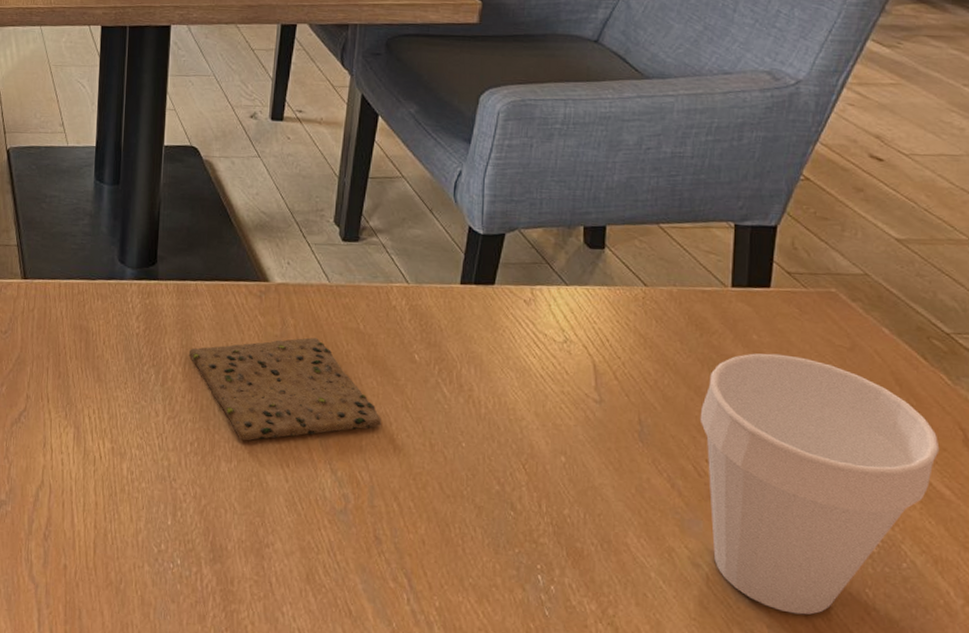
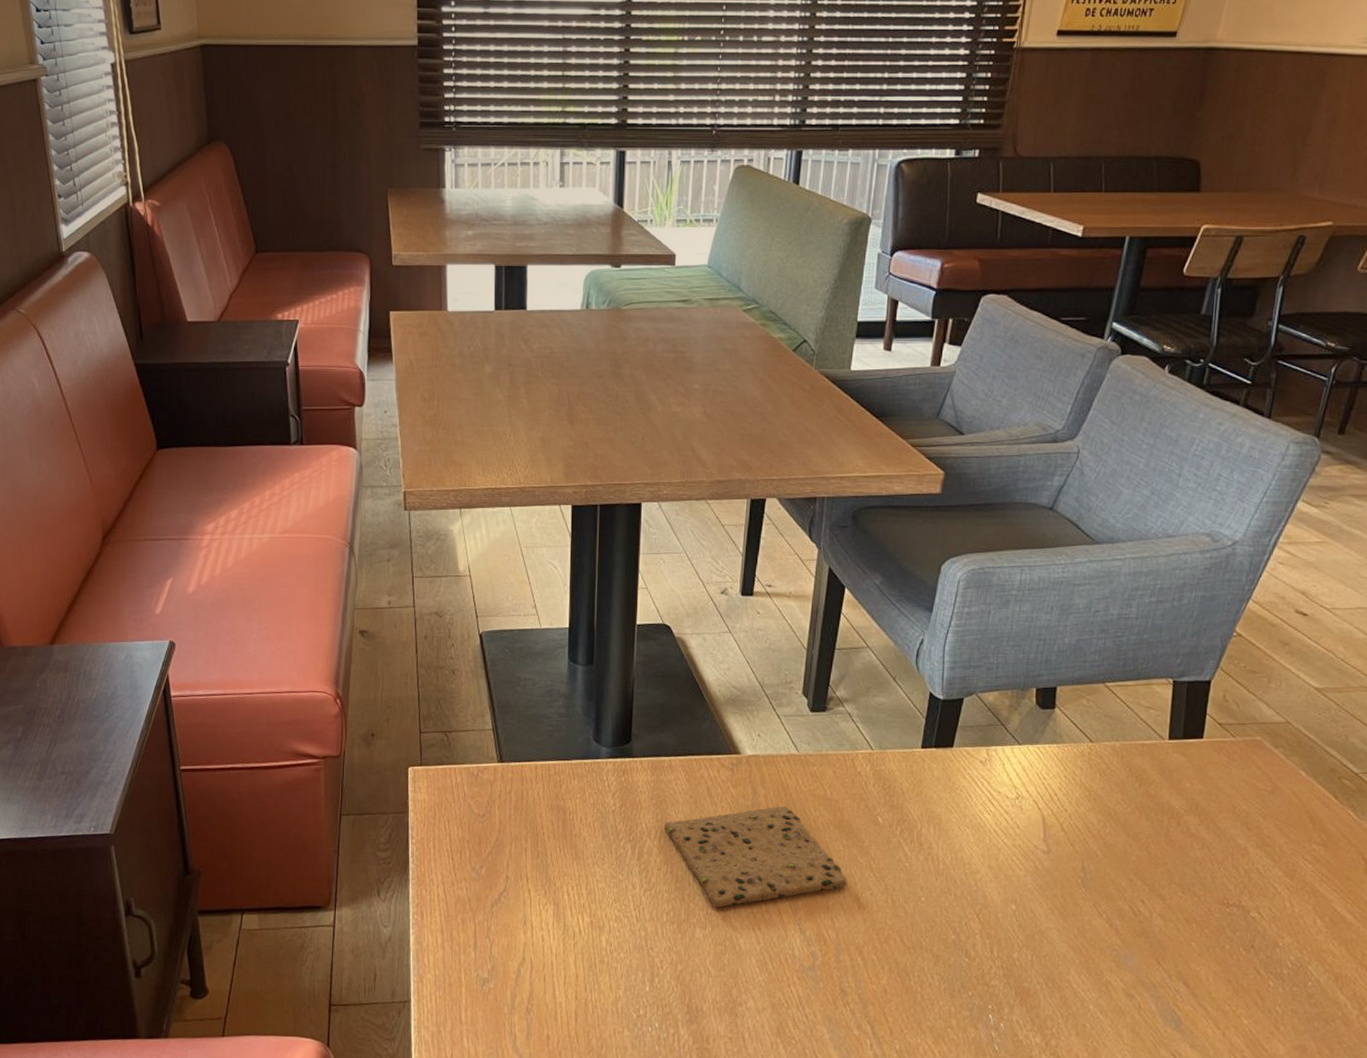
cup: present [699,353,940,615] -> none [1136,799,1345,1034]

